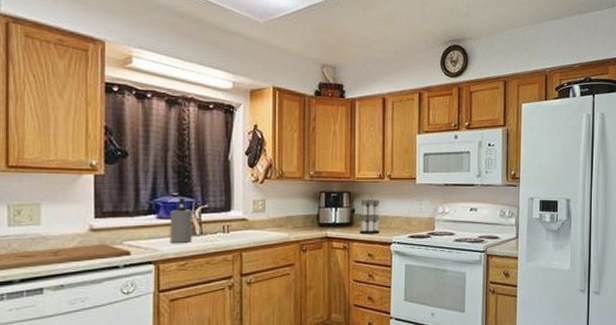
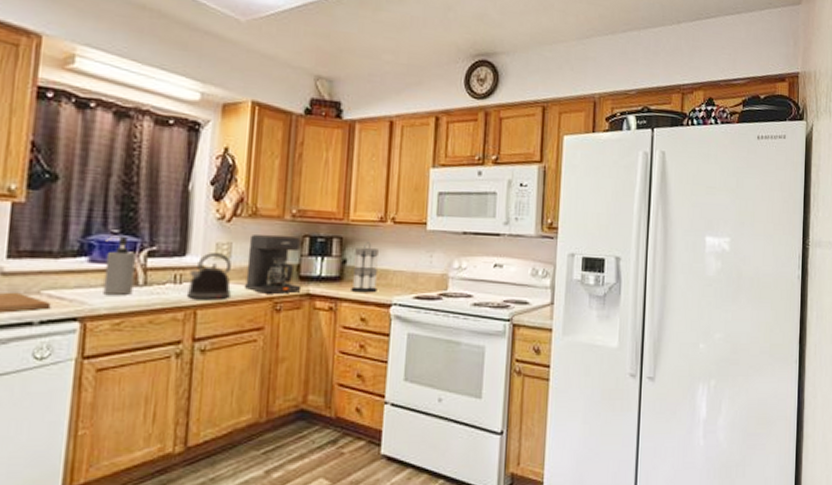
kettle: none [233,208,267,245] -> present [186,253,233,301]
coffee maker: none [277,192,321,238] -> present [243,234,302,294]

